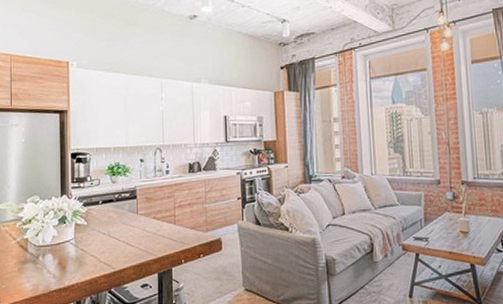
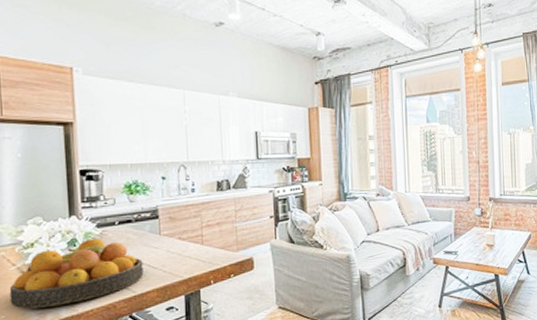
fruit bowl: none [10,216,122,281] -> present [9,238,144,309]

